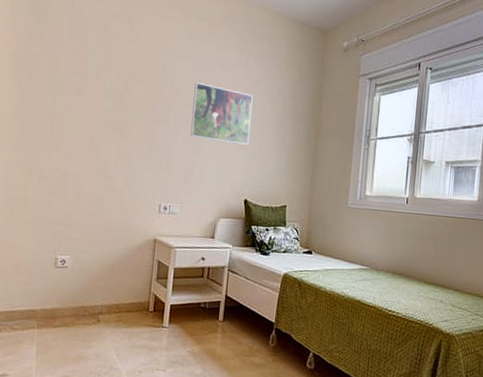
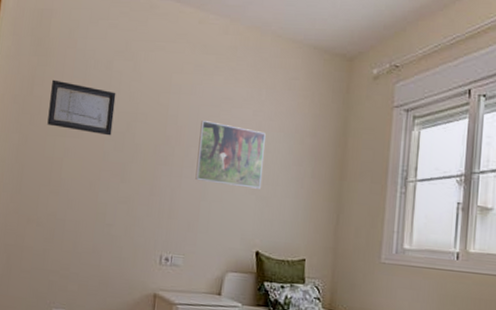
wall art: none [46,38,115,95] -> present [47,79,116,136]

